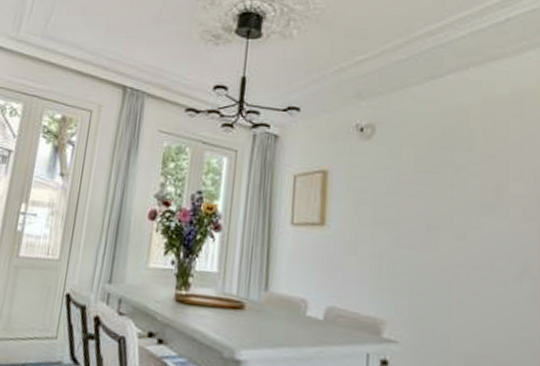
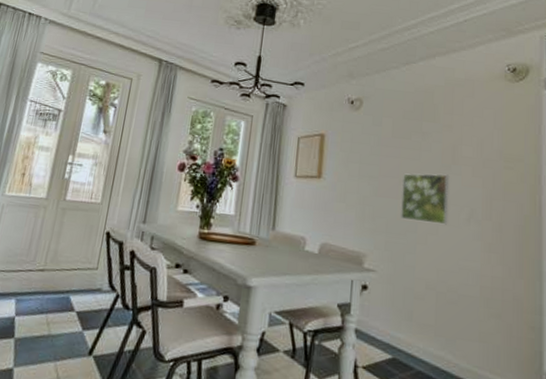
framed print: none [427,217,493,283] -> present [399,173,450,225]

